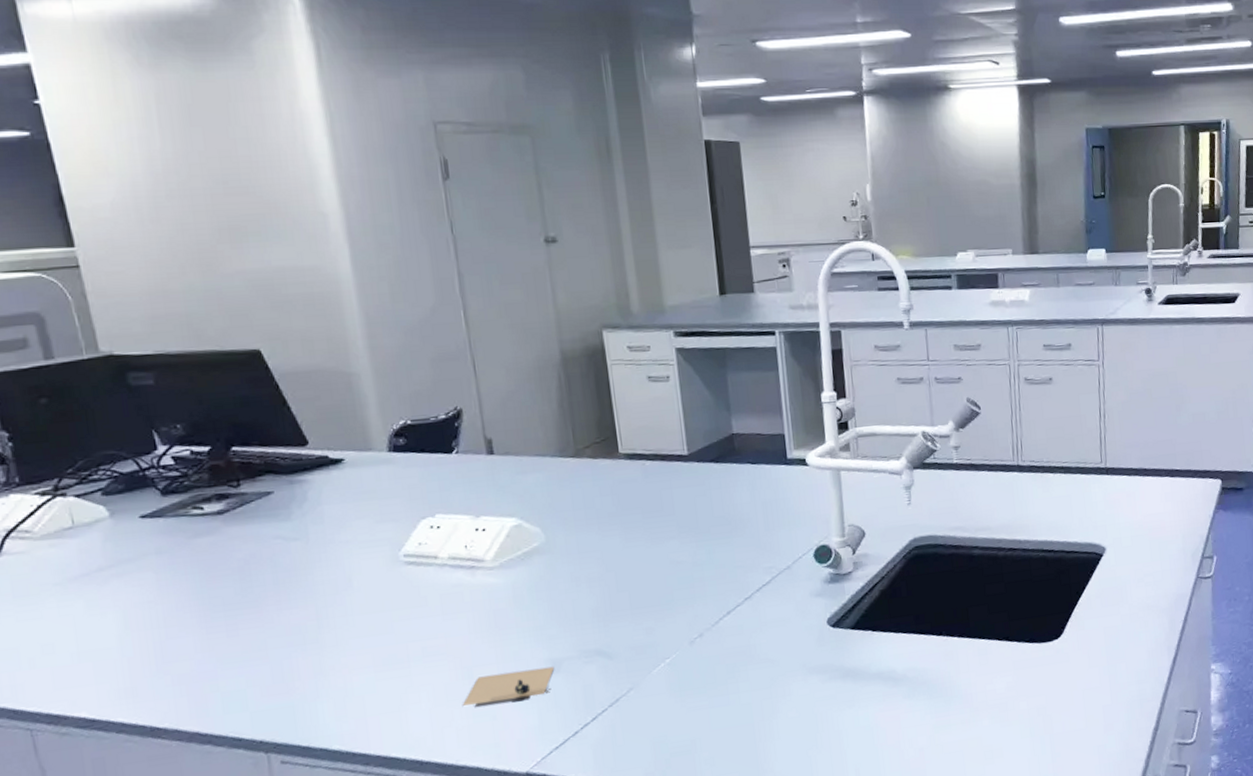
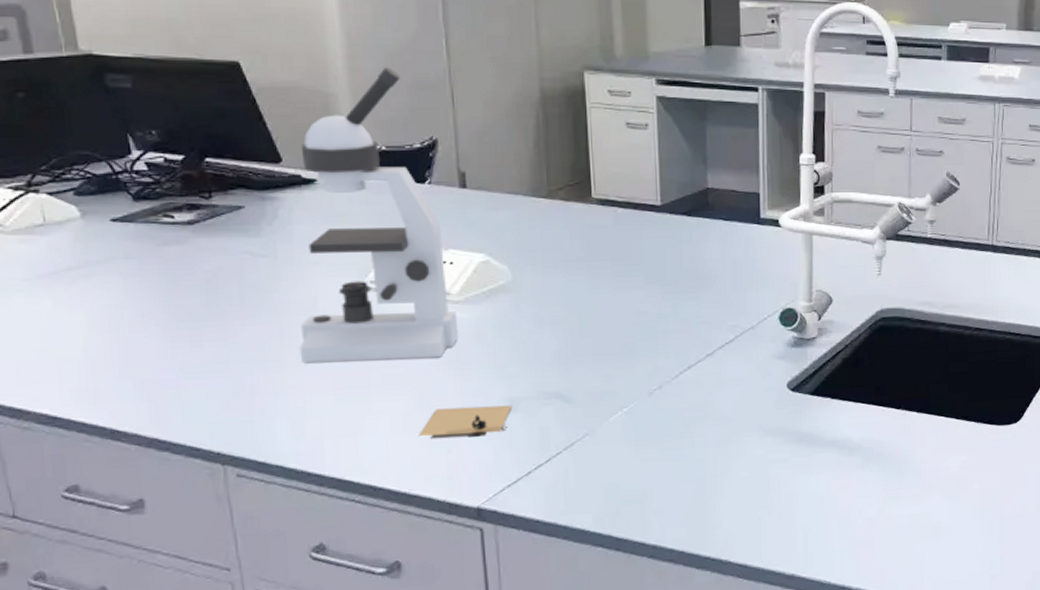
microscope: none [326,342,496,642] -> present [299,67,459,362]

